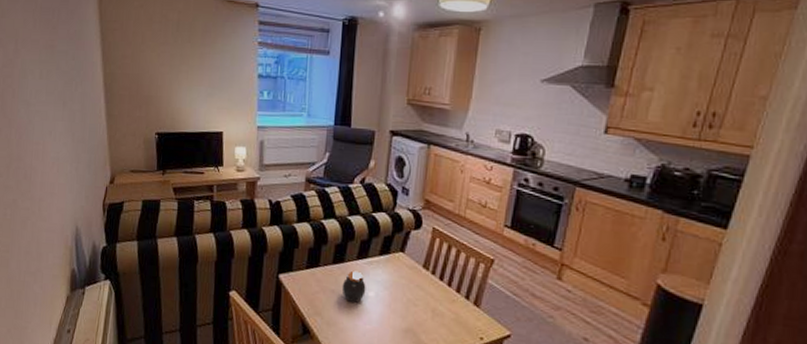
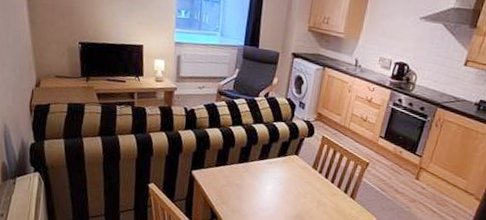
jar: present [341,270,366,303] -> none [245,169,265,194]

